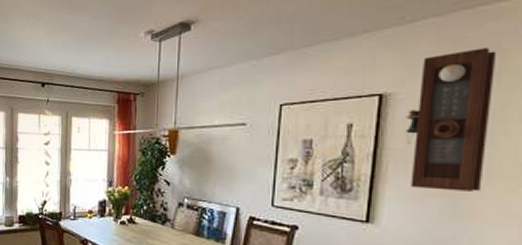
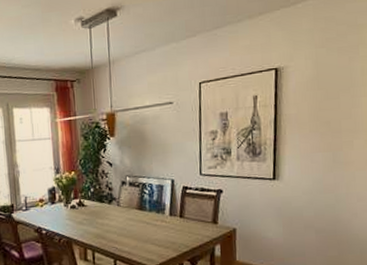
pendulum clock: present [405,48,497,192] -> none [295,25,355,146]

